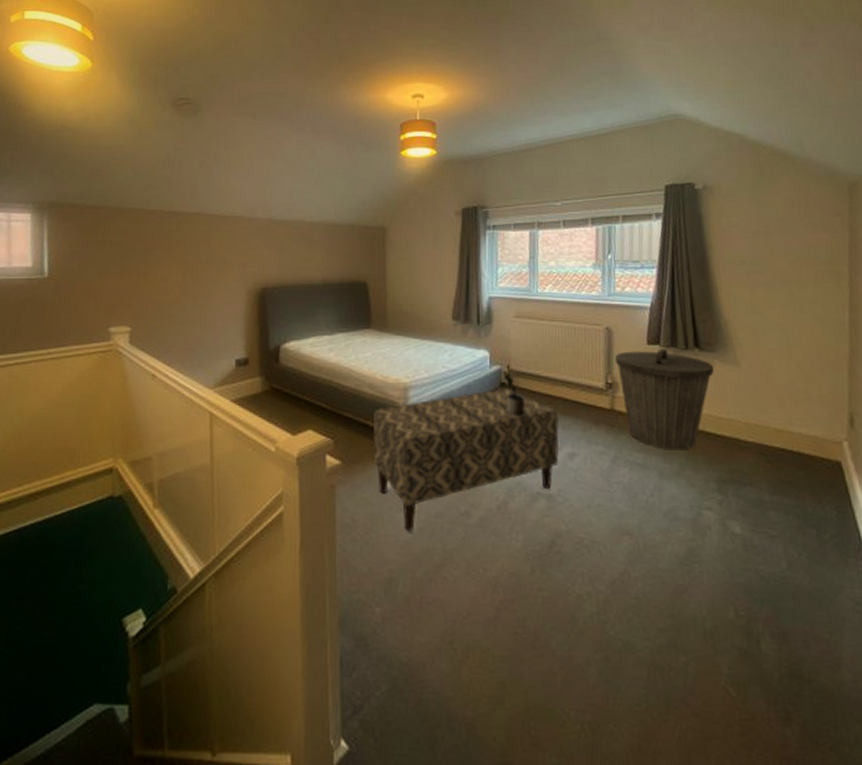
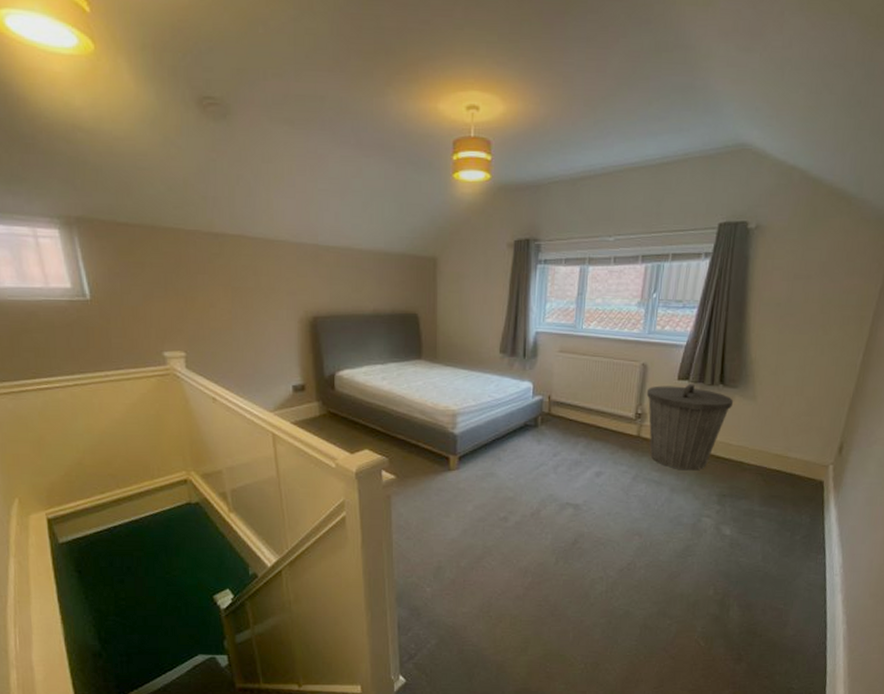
bench: present [373,389,559,531] -> none [424,416,590,532]
potted plant: present [498,368,526,417] -> none [539,399,563,441]

